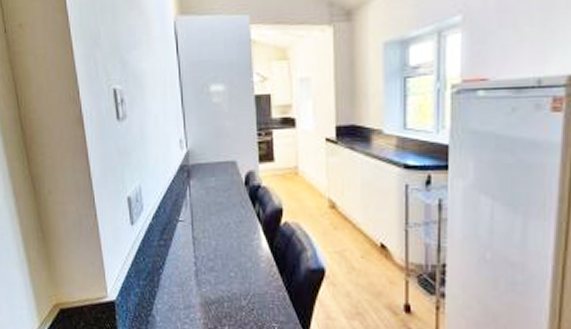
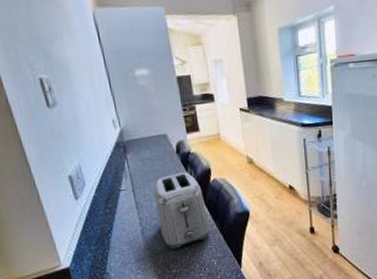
toaster: none [215,208,274,302] -> present [154,172,211,249]

